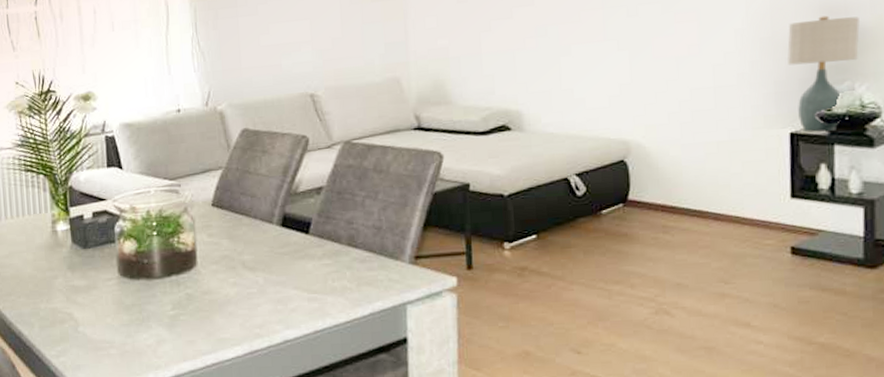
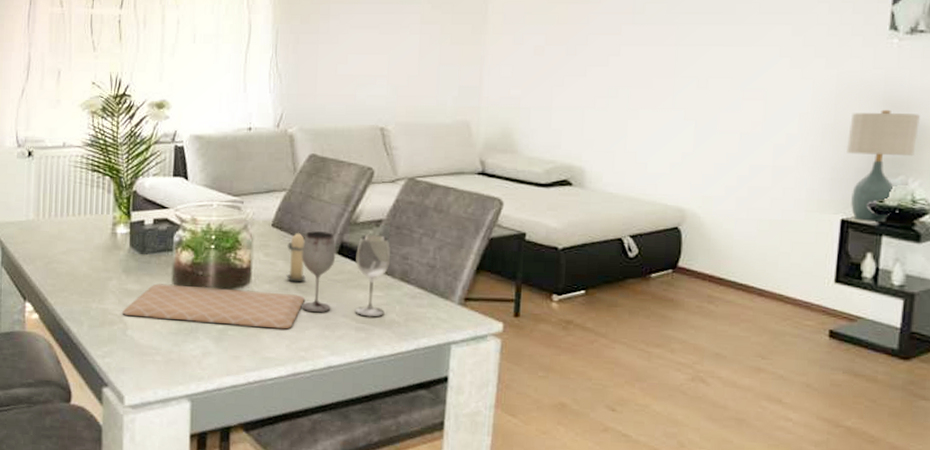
placemat: none [71,272,253,313] -> present [122,283,305,330]
candle: none [230,206,252,260] -> present [286,229,306,282]
wineglass: none [245,203,336,288] -> present [301,231,391,317]

